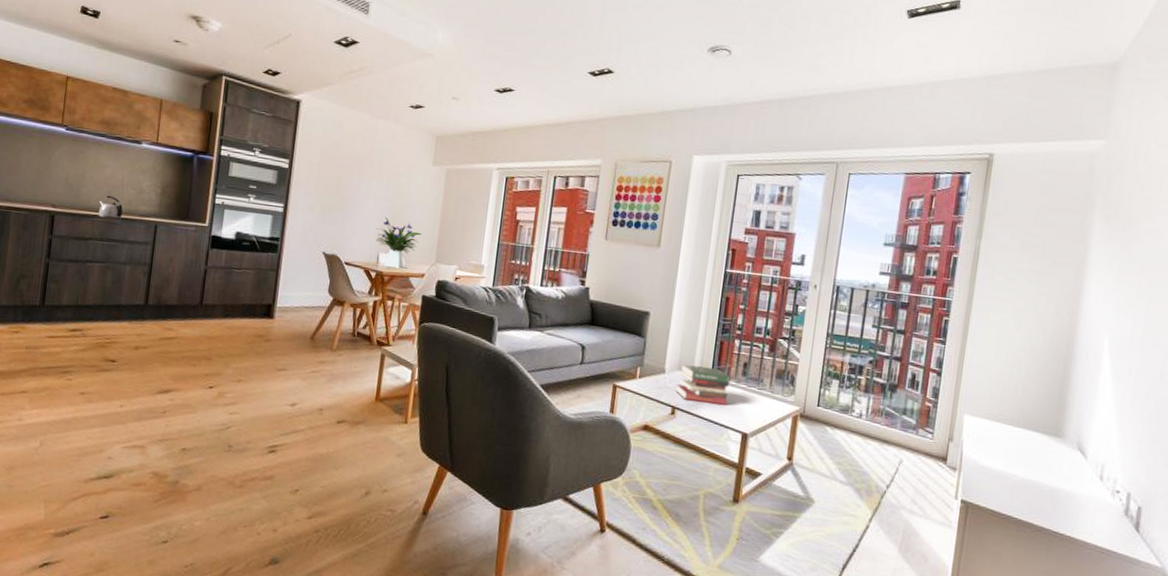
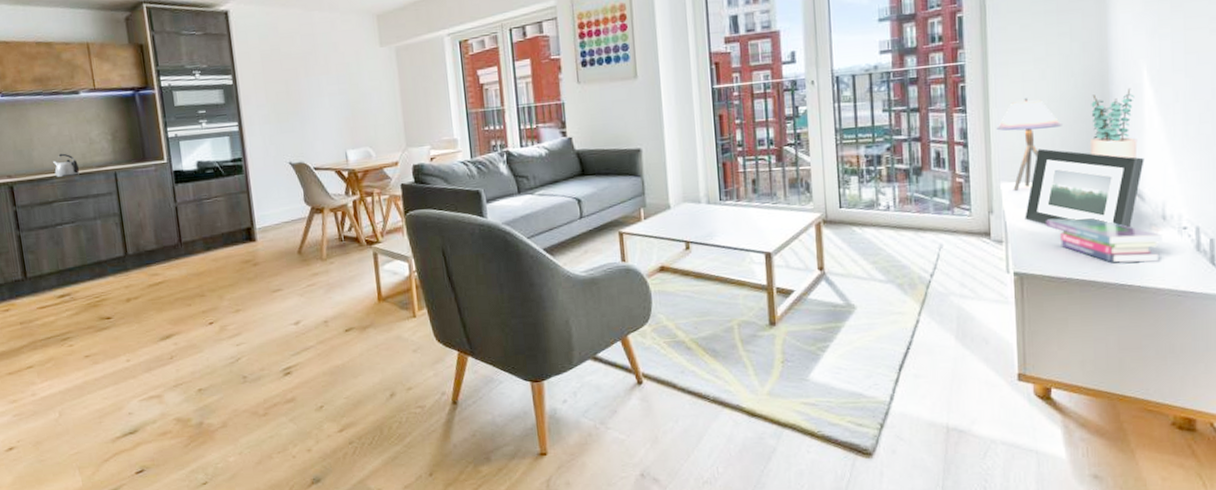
flower arrangement: present [375,216,422,269] -> none [337,111,385,163]
books: present [676,364,731,405] -> none [684,192,743,232]
table lamp: none [969,343,1028,426] -> present [996,98,1064,192]
picture frame: none [979,391,1093,481] -> present [1024,148,1144,228]
books: none [997,457,1098,517] -> present [1046,217,1164,264]
vase: none [1046,353,1094,464] -> present [1089,88,1138,208]

